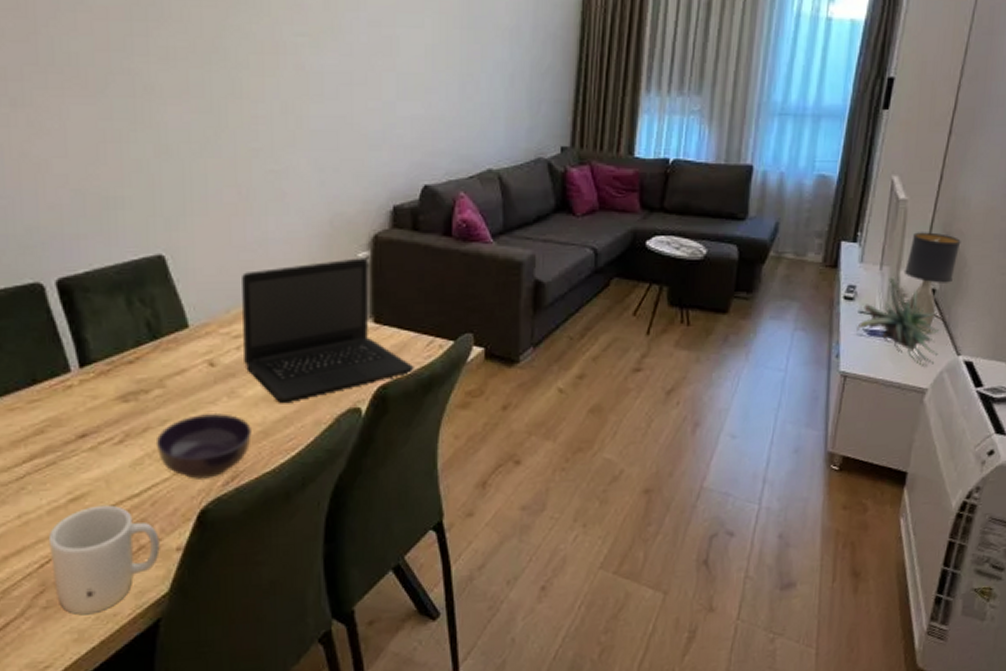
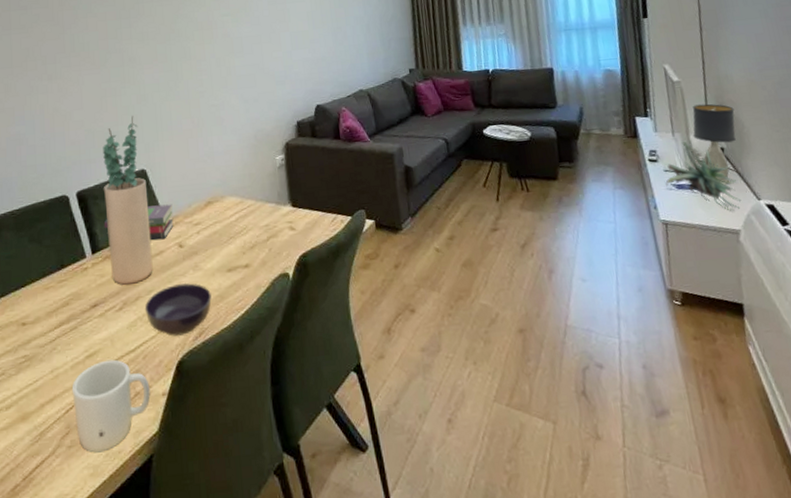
vase: none [98,175,170,412] -> present [103,116,153,286]
books: none [98,307,203,355] -> present [103,204,174,241]
laptop: present [242,257,414,403] -> none [198,159,325,272]

